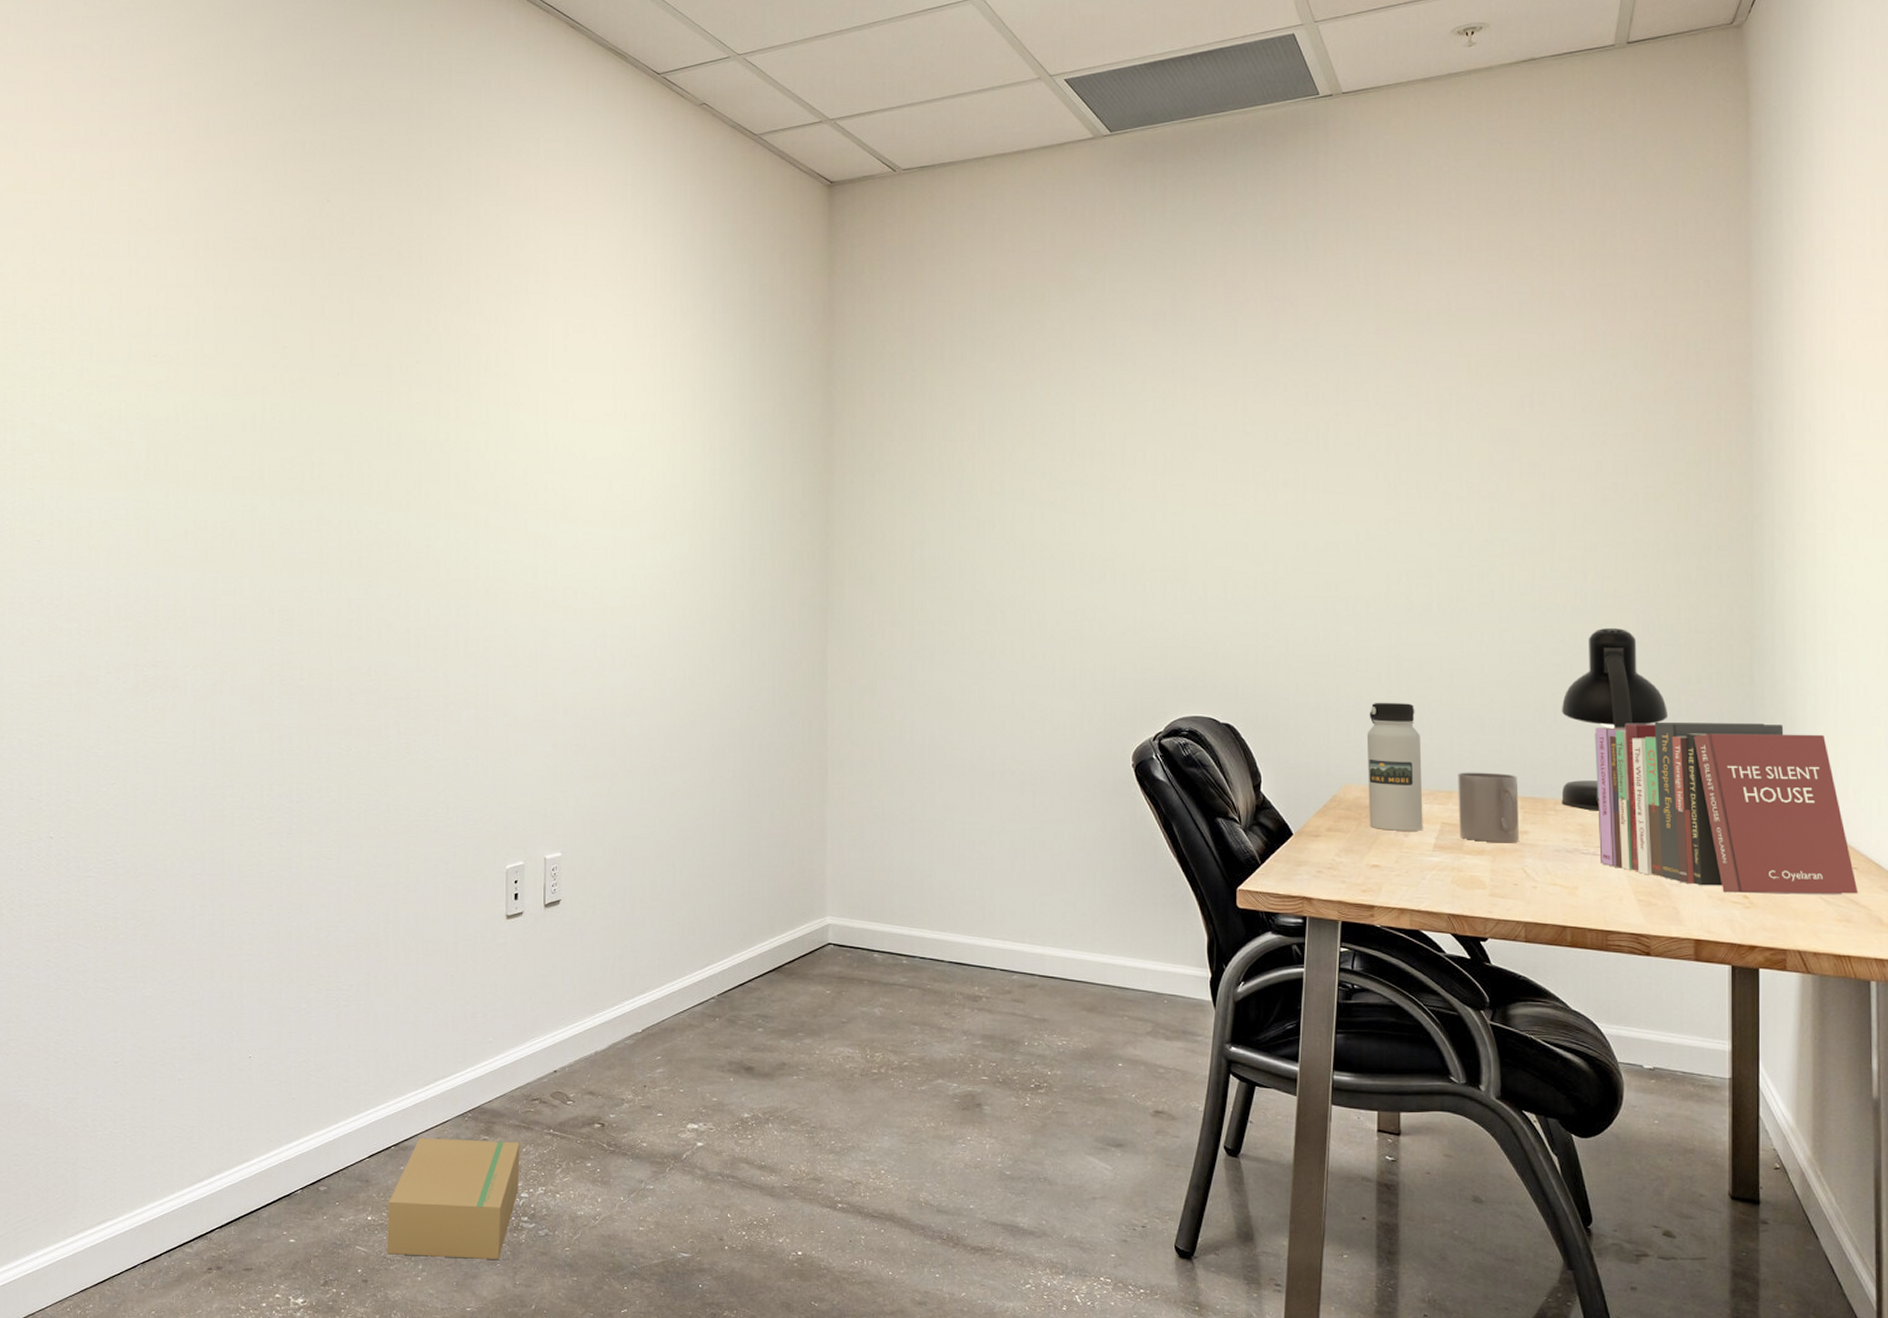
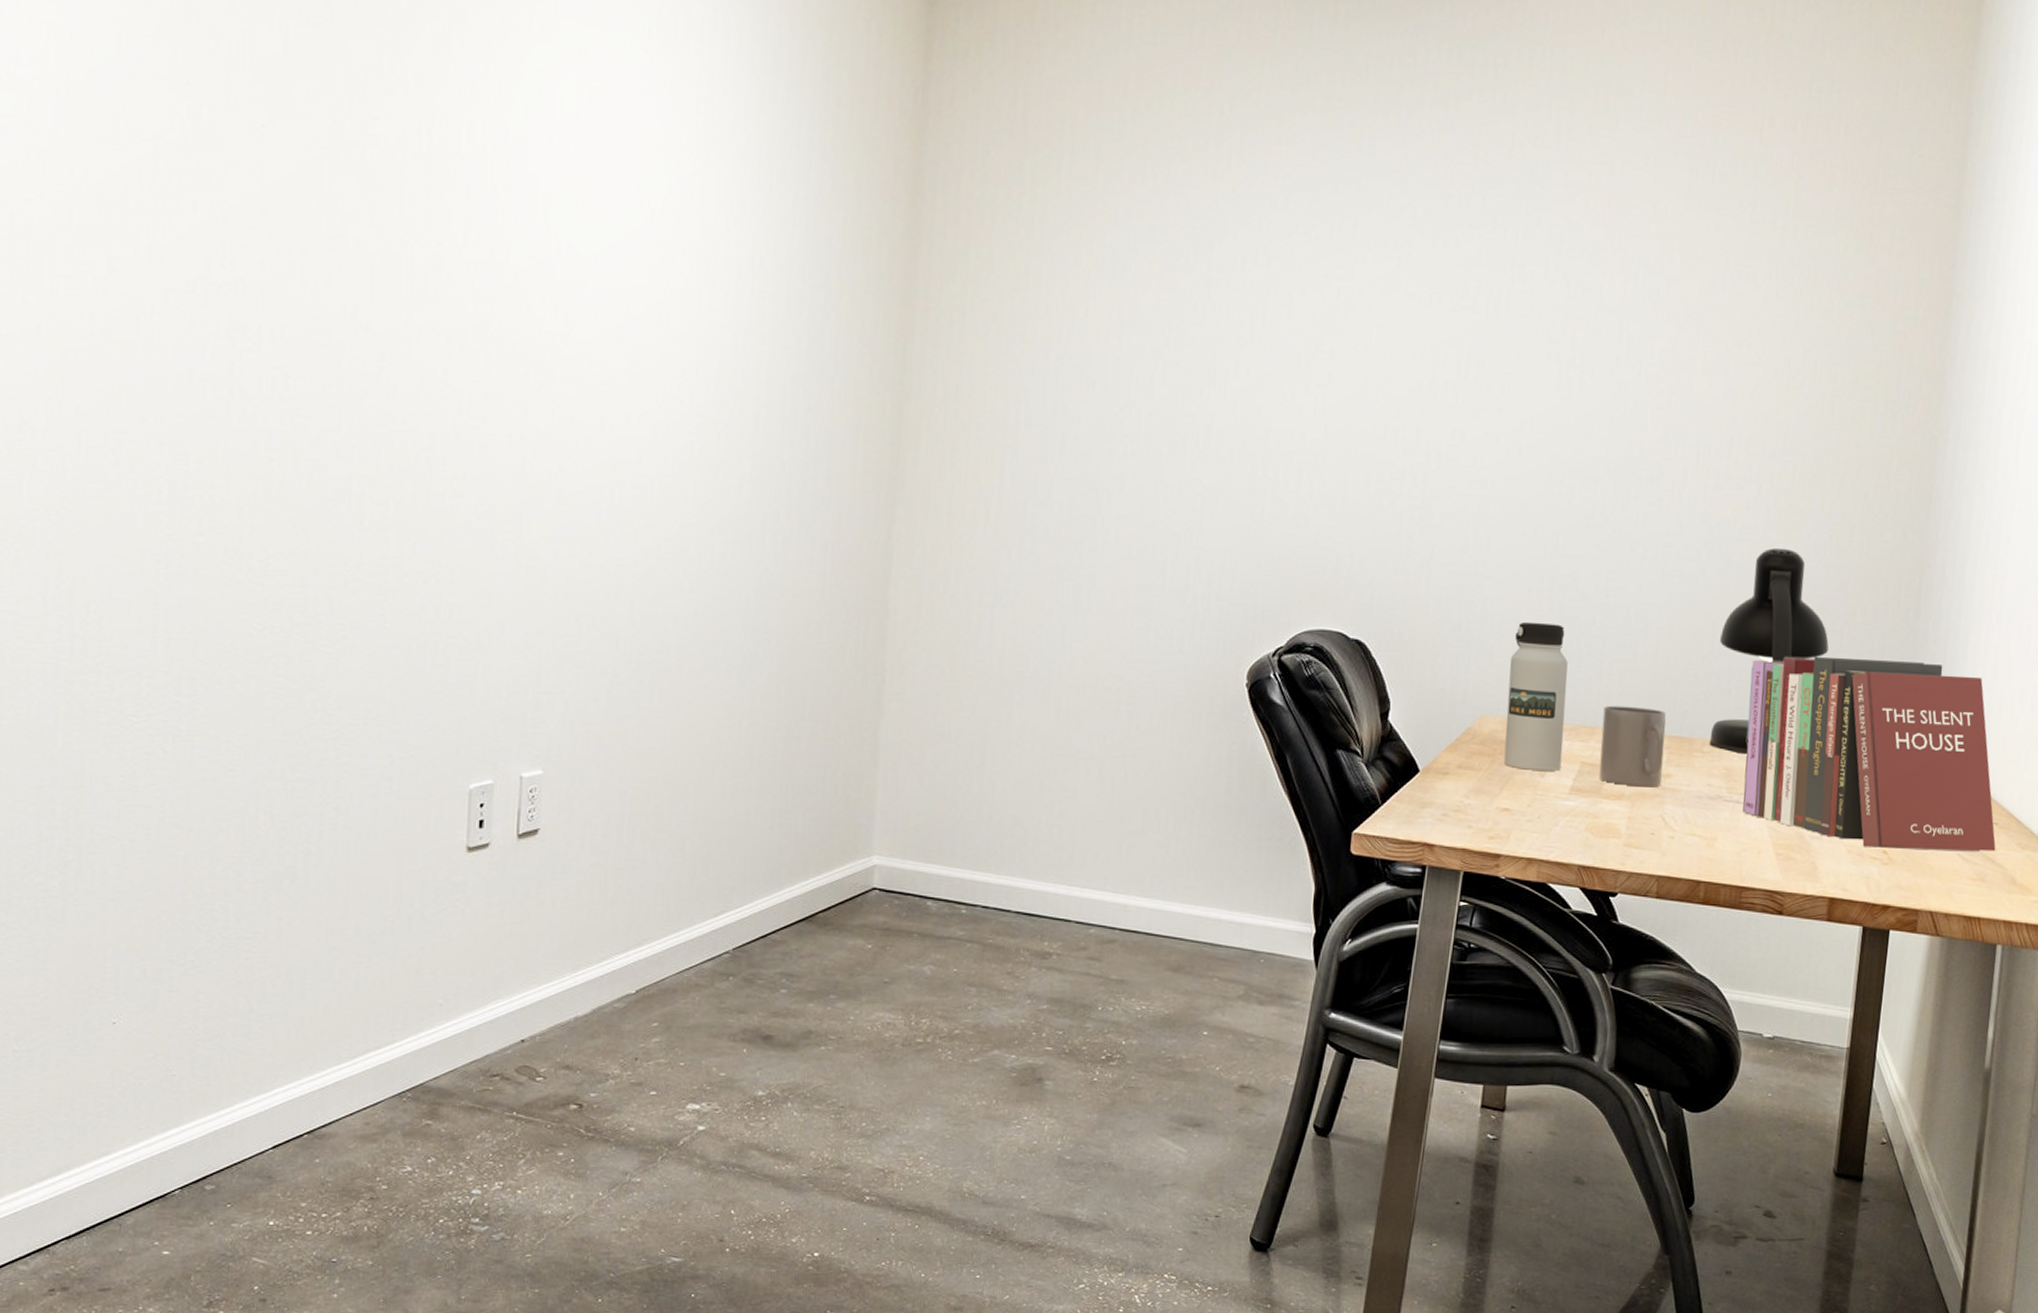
box: present [387,1137,520,1259] -> none [293,1123,473,1270]

